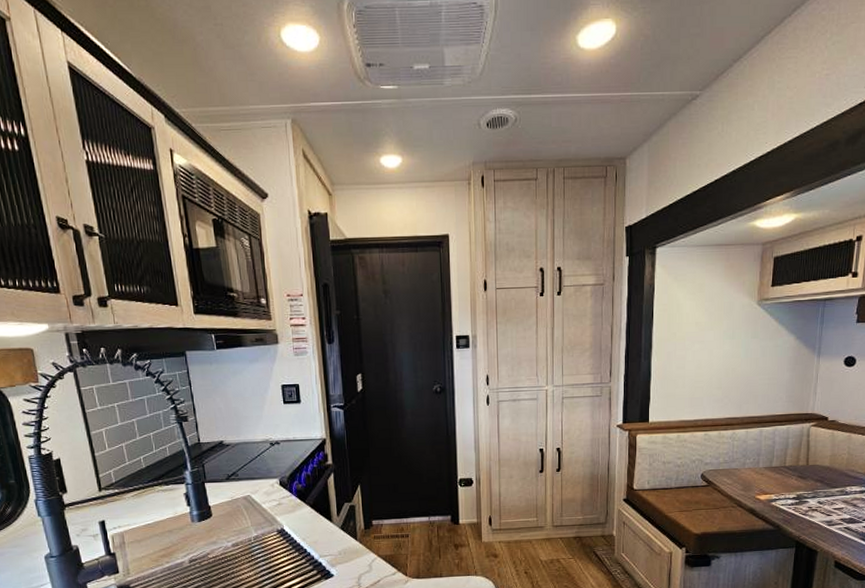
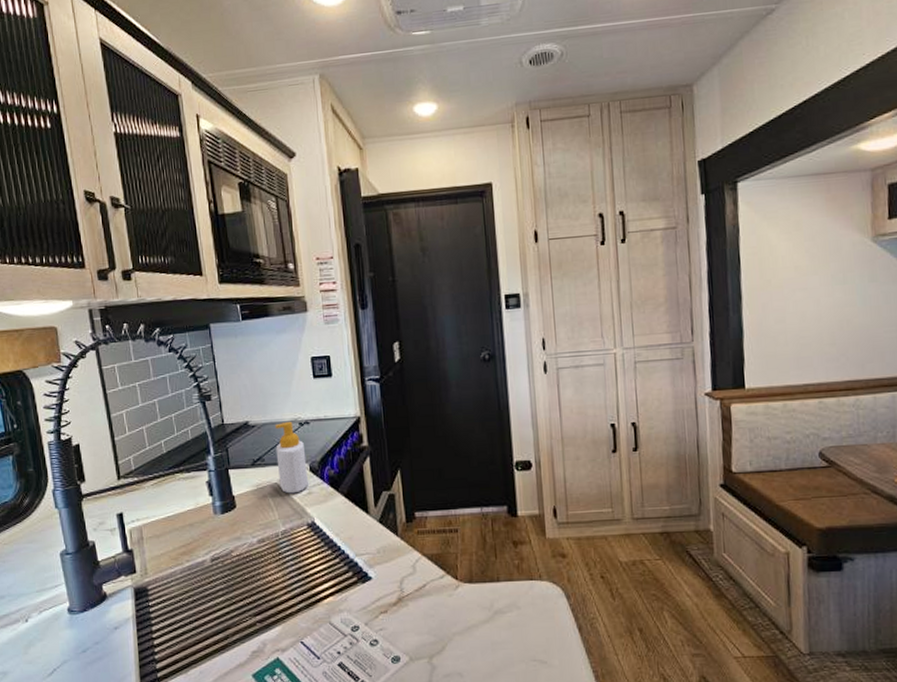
soap bottle: none [248,442,278,505] -> present [275,422,308,494]

